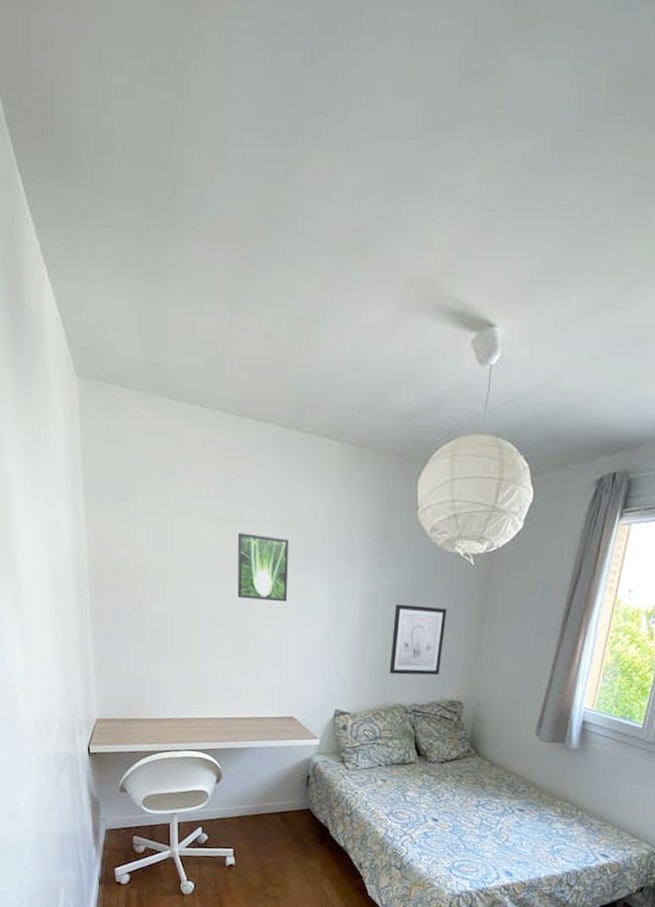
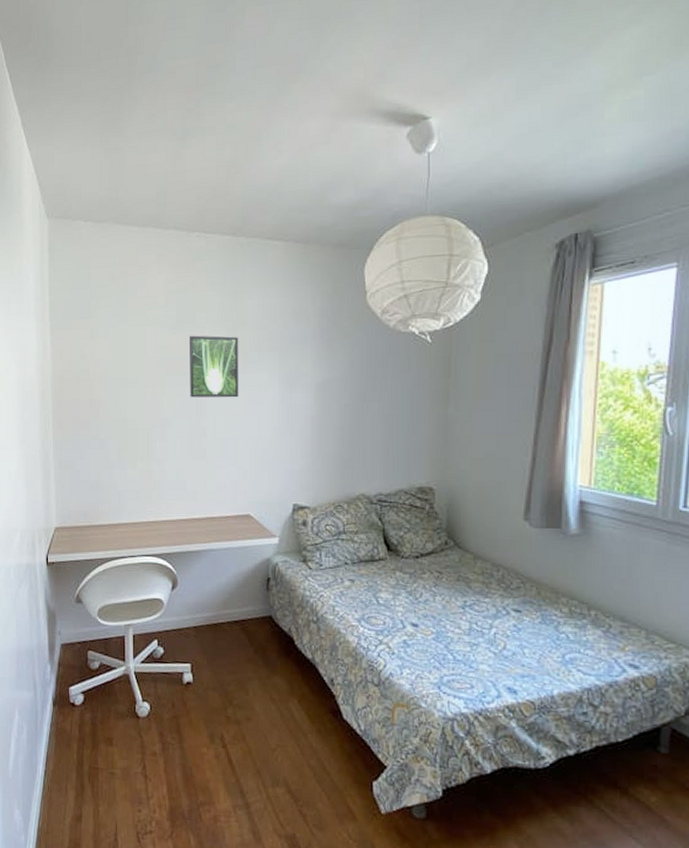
wall art: present [389,604,447,676] -> none [348,389,406,462]

